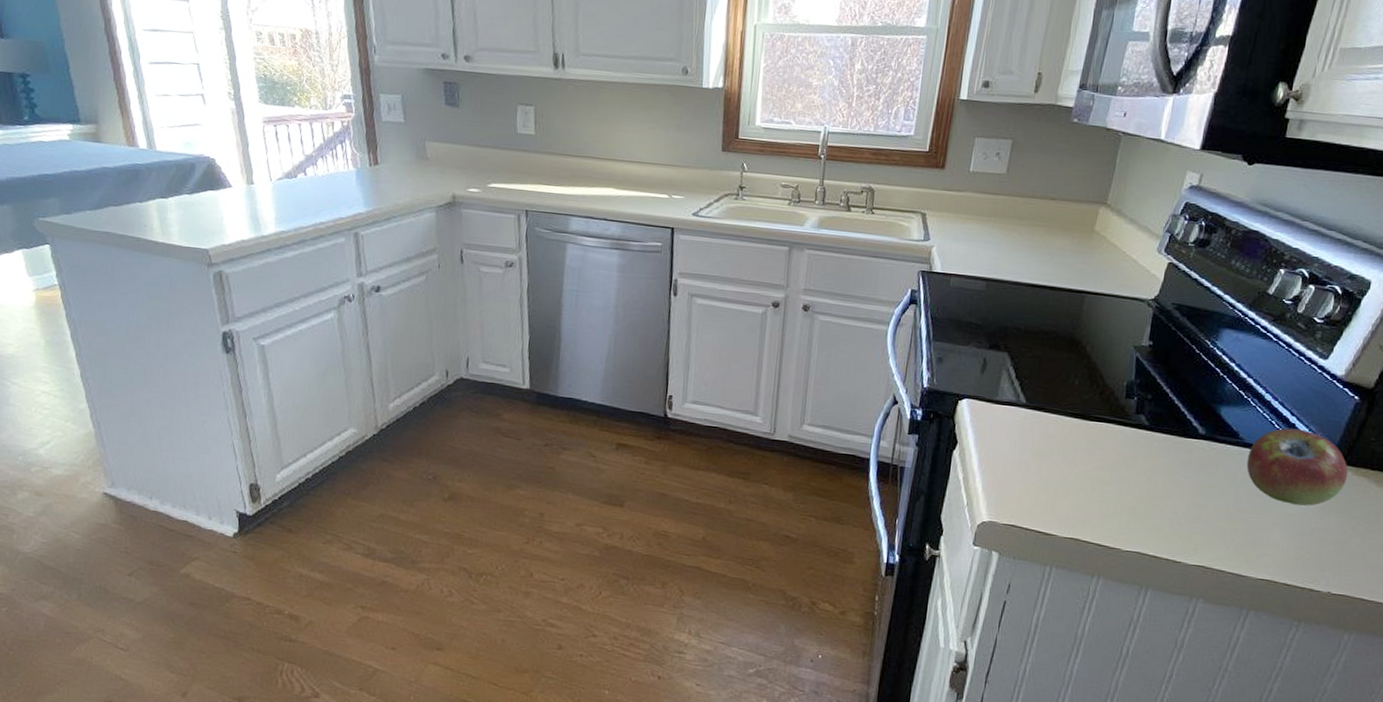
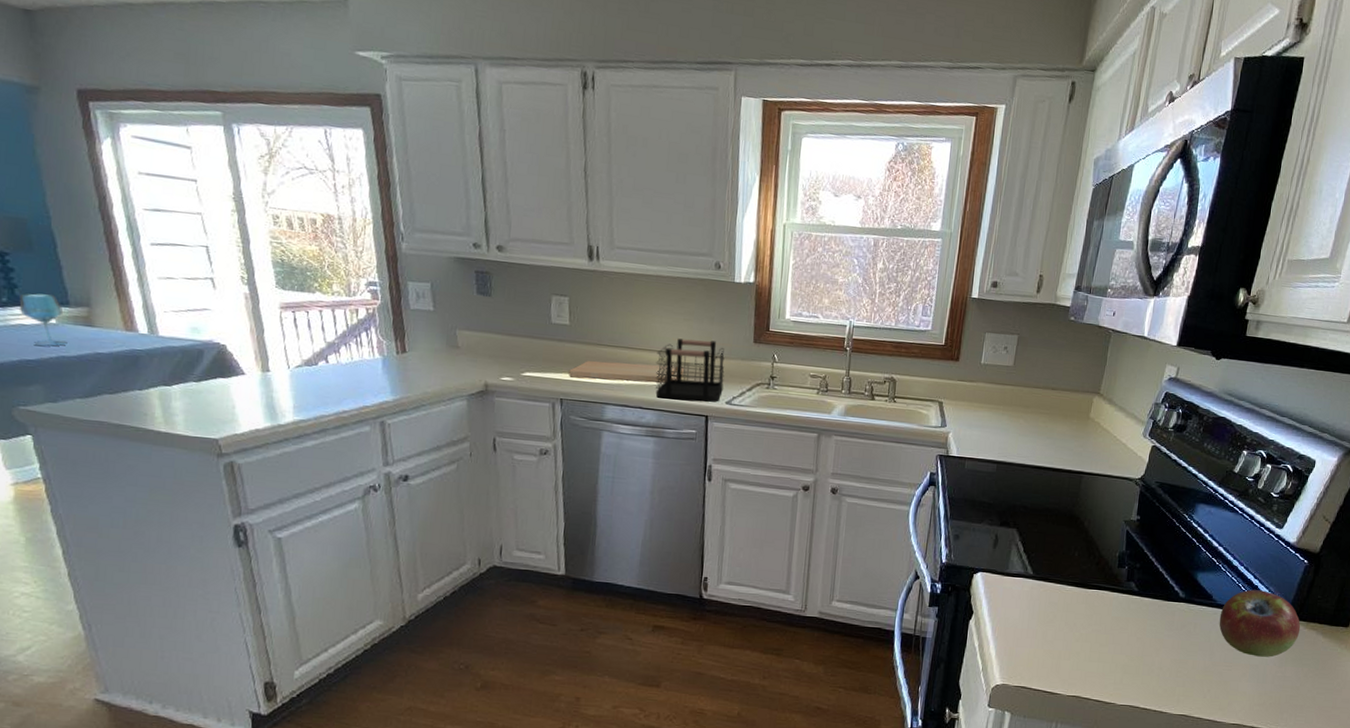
wine glass: none [38,112,79,162] -> present [19,293,67,347]
cutting board: none [534,171,651,194] -> present [569,360,685,383]
dish rack: none [621,147,692,214] -> present [656,338,725,402]

